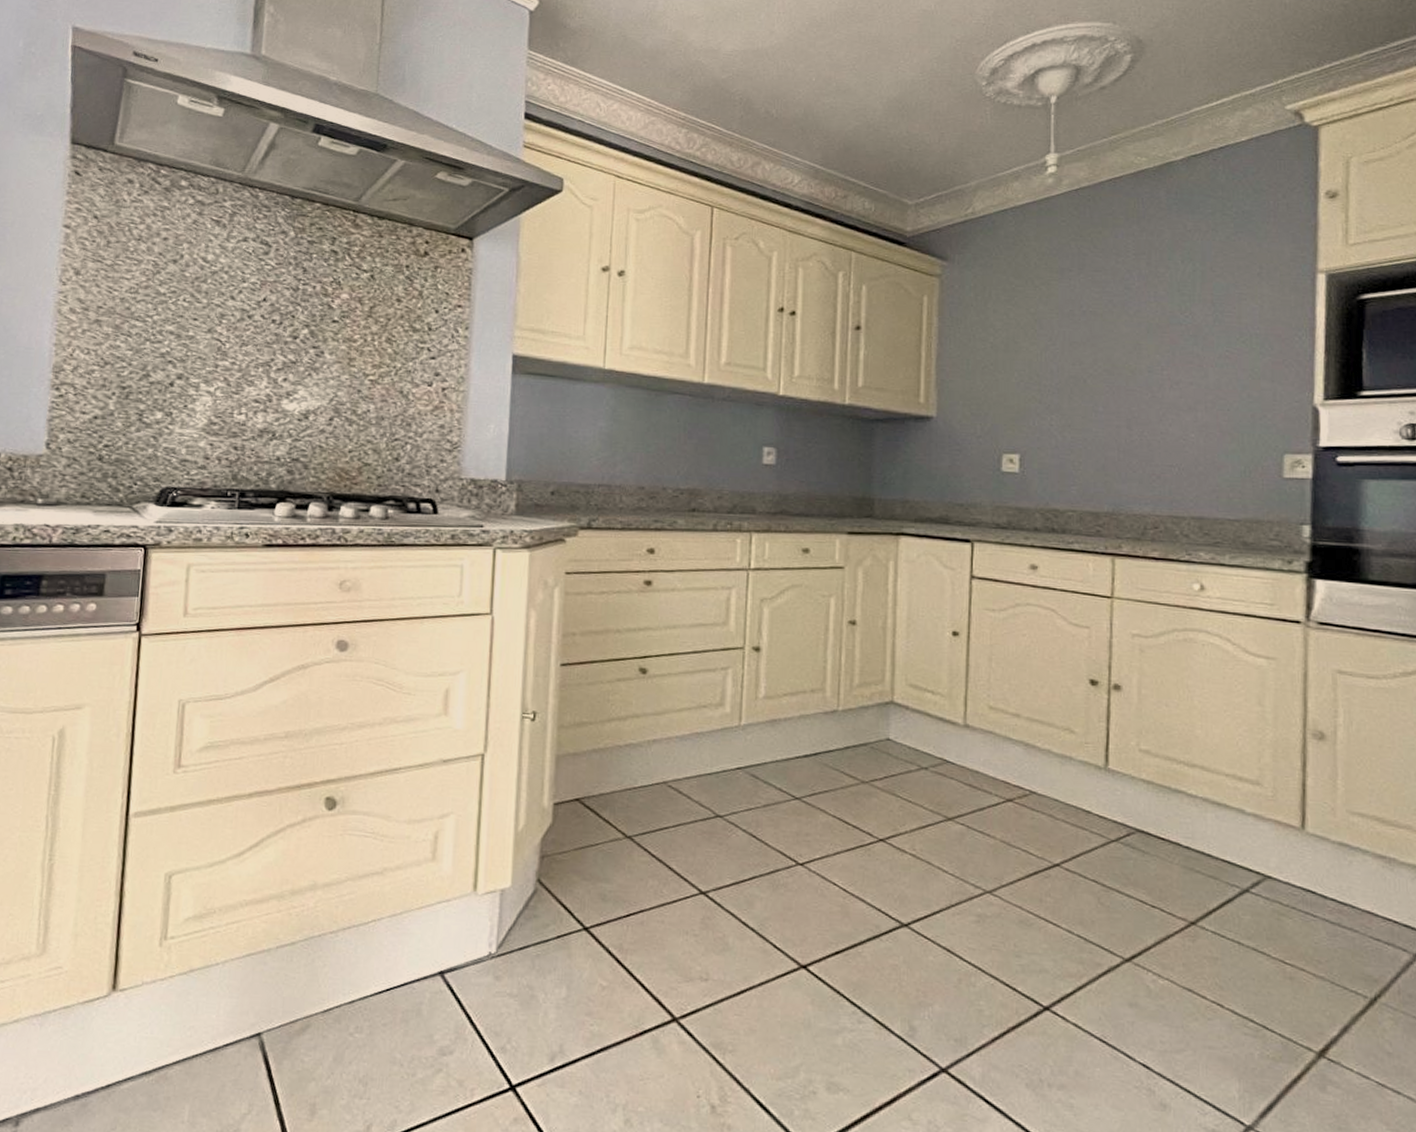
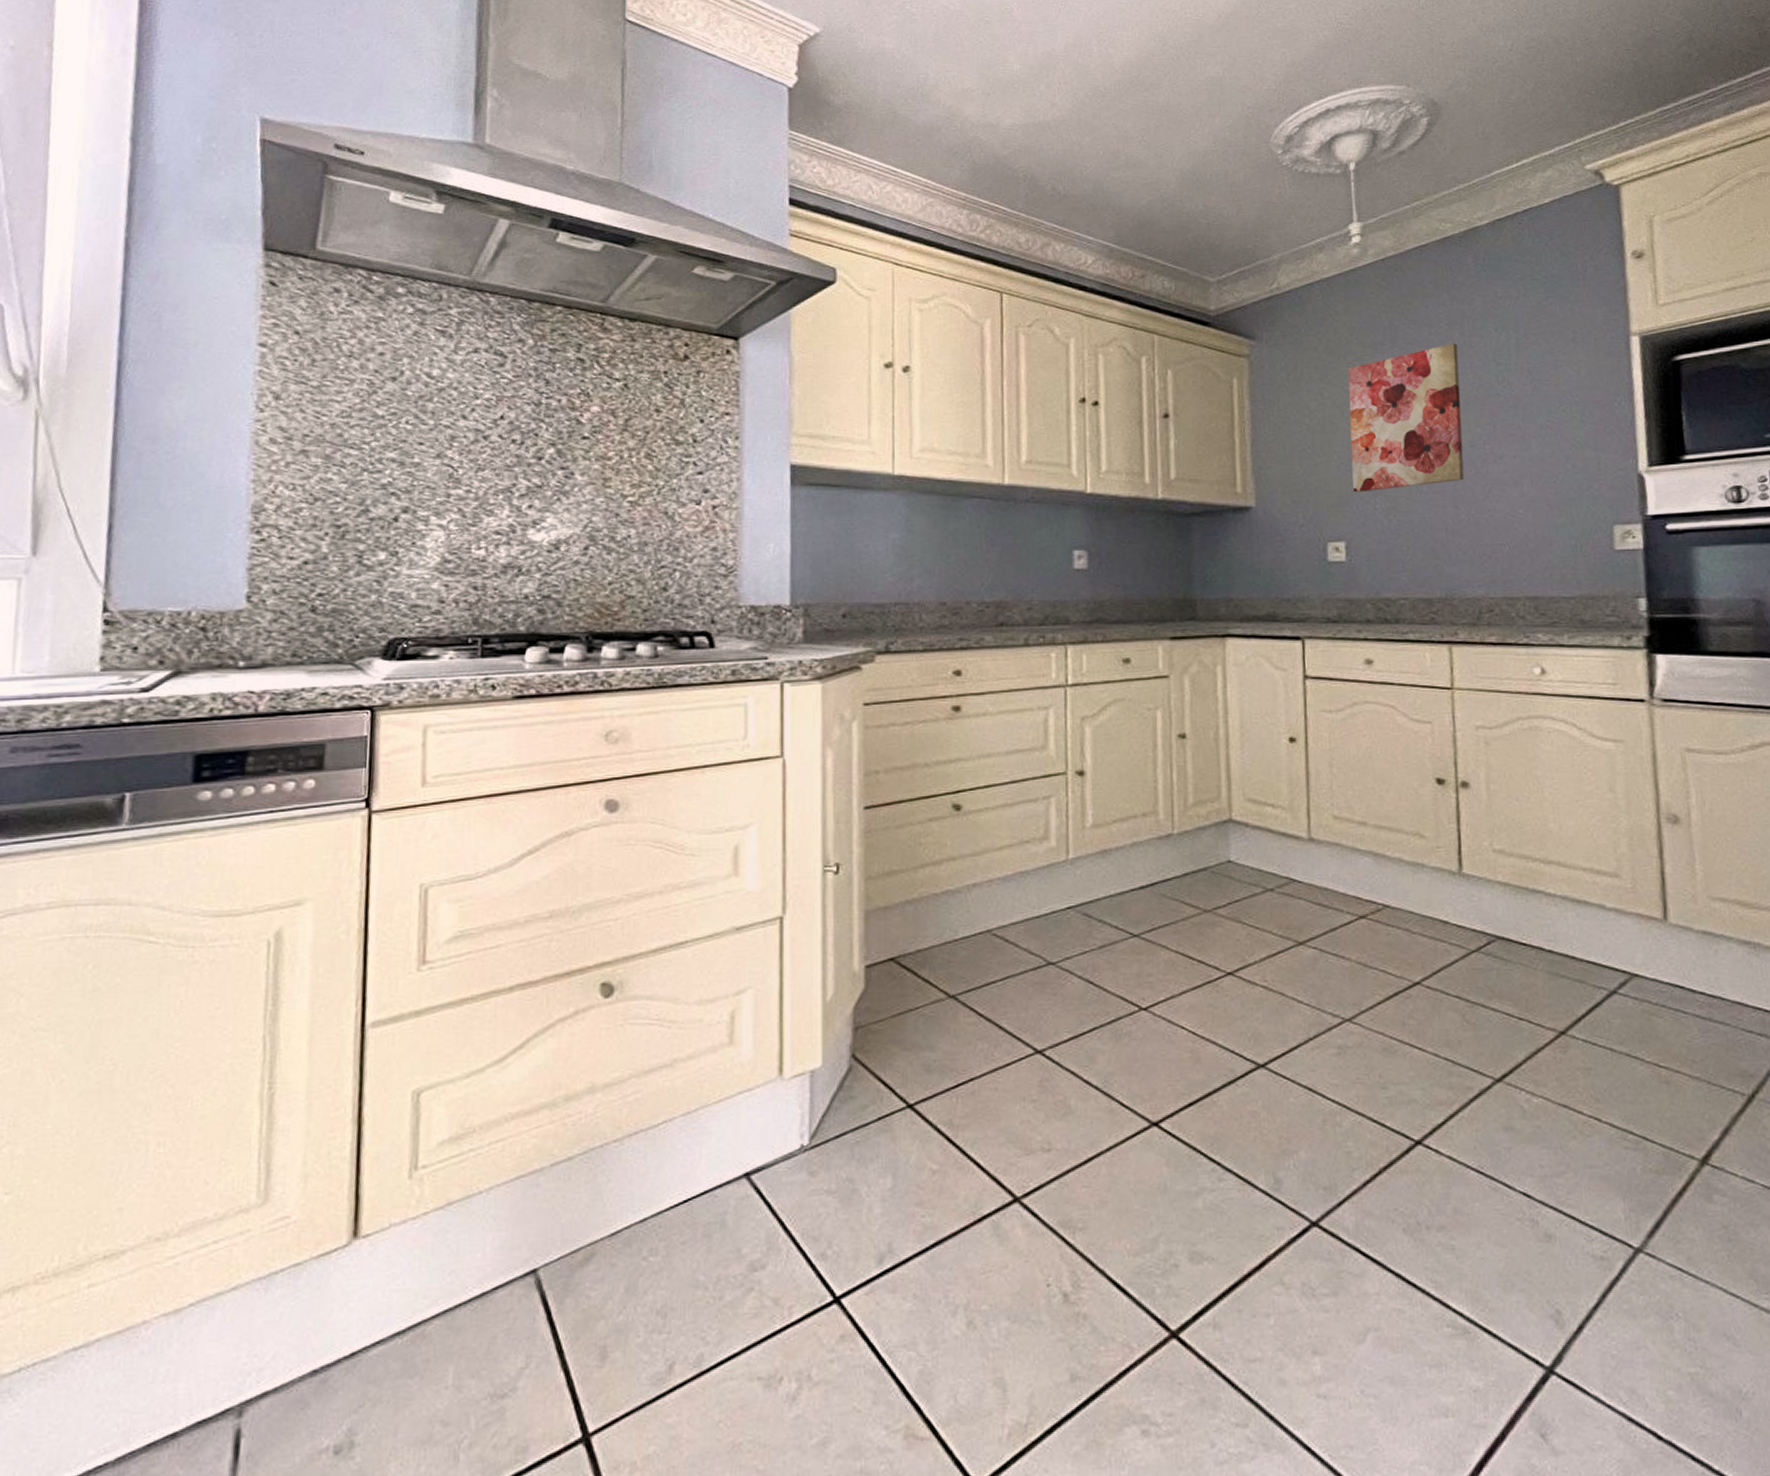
wall art: none [1030,272,1144,410] -> present [1347,343,1465,493]

